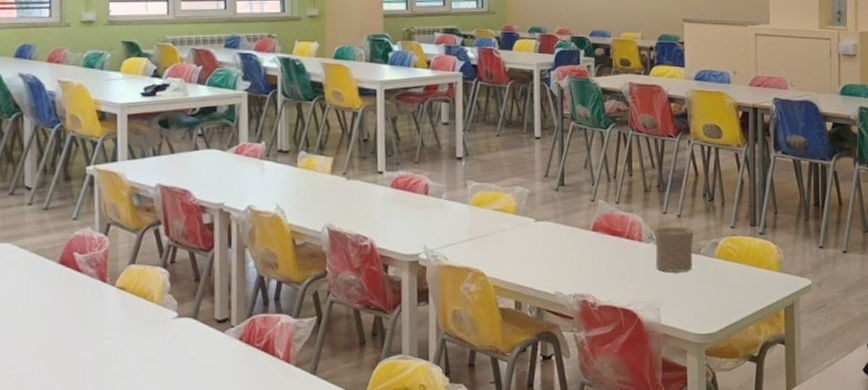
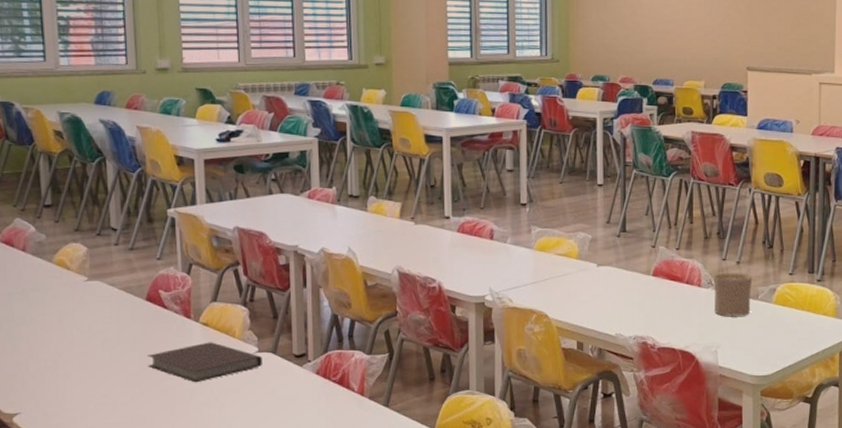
notebook: none [57,307,182,352] -> present [147,342,262,383]

